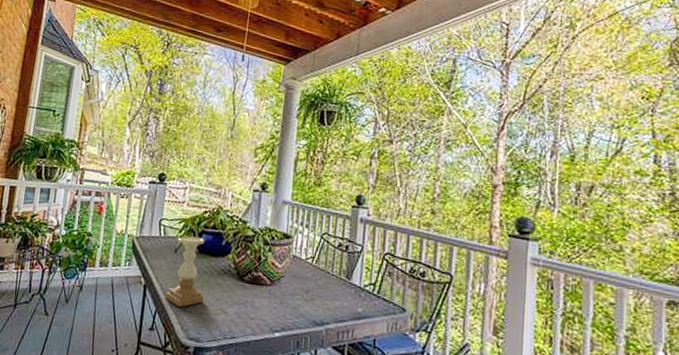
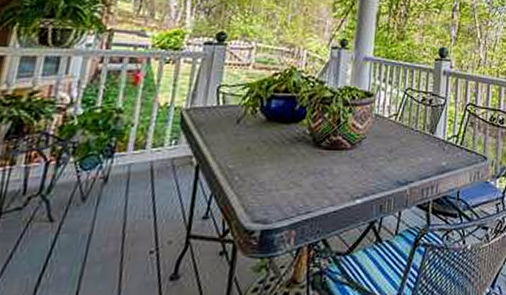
candle holder: present [165,235,205,307] -> none [224,103,275,186]

